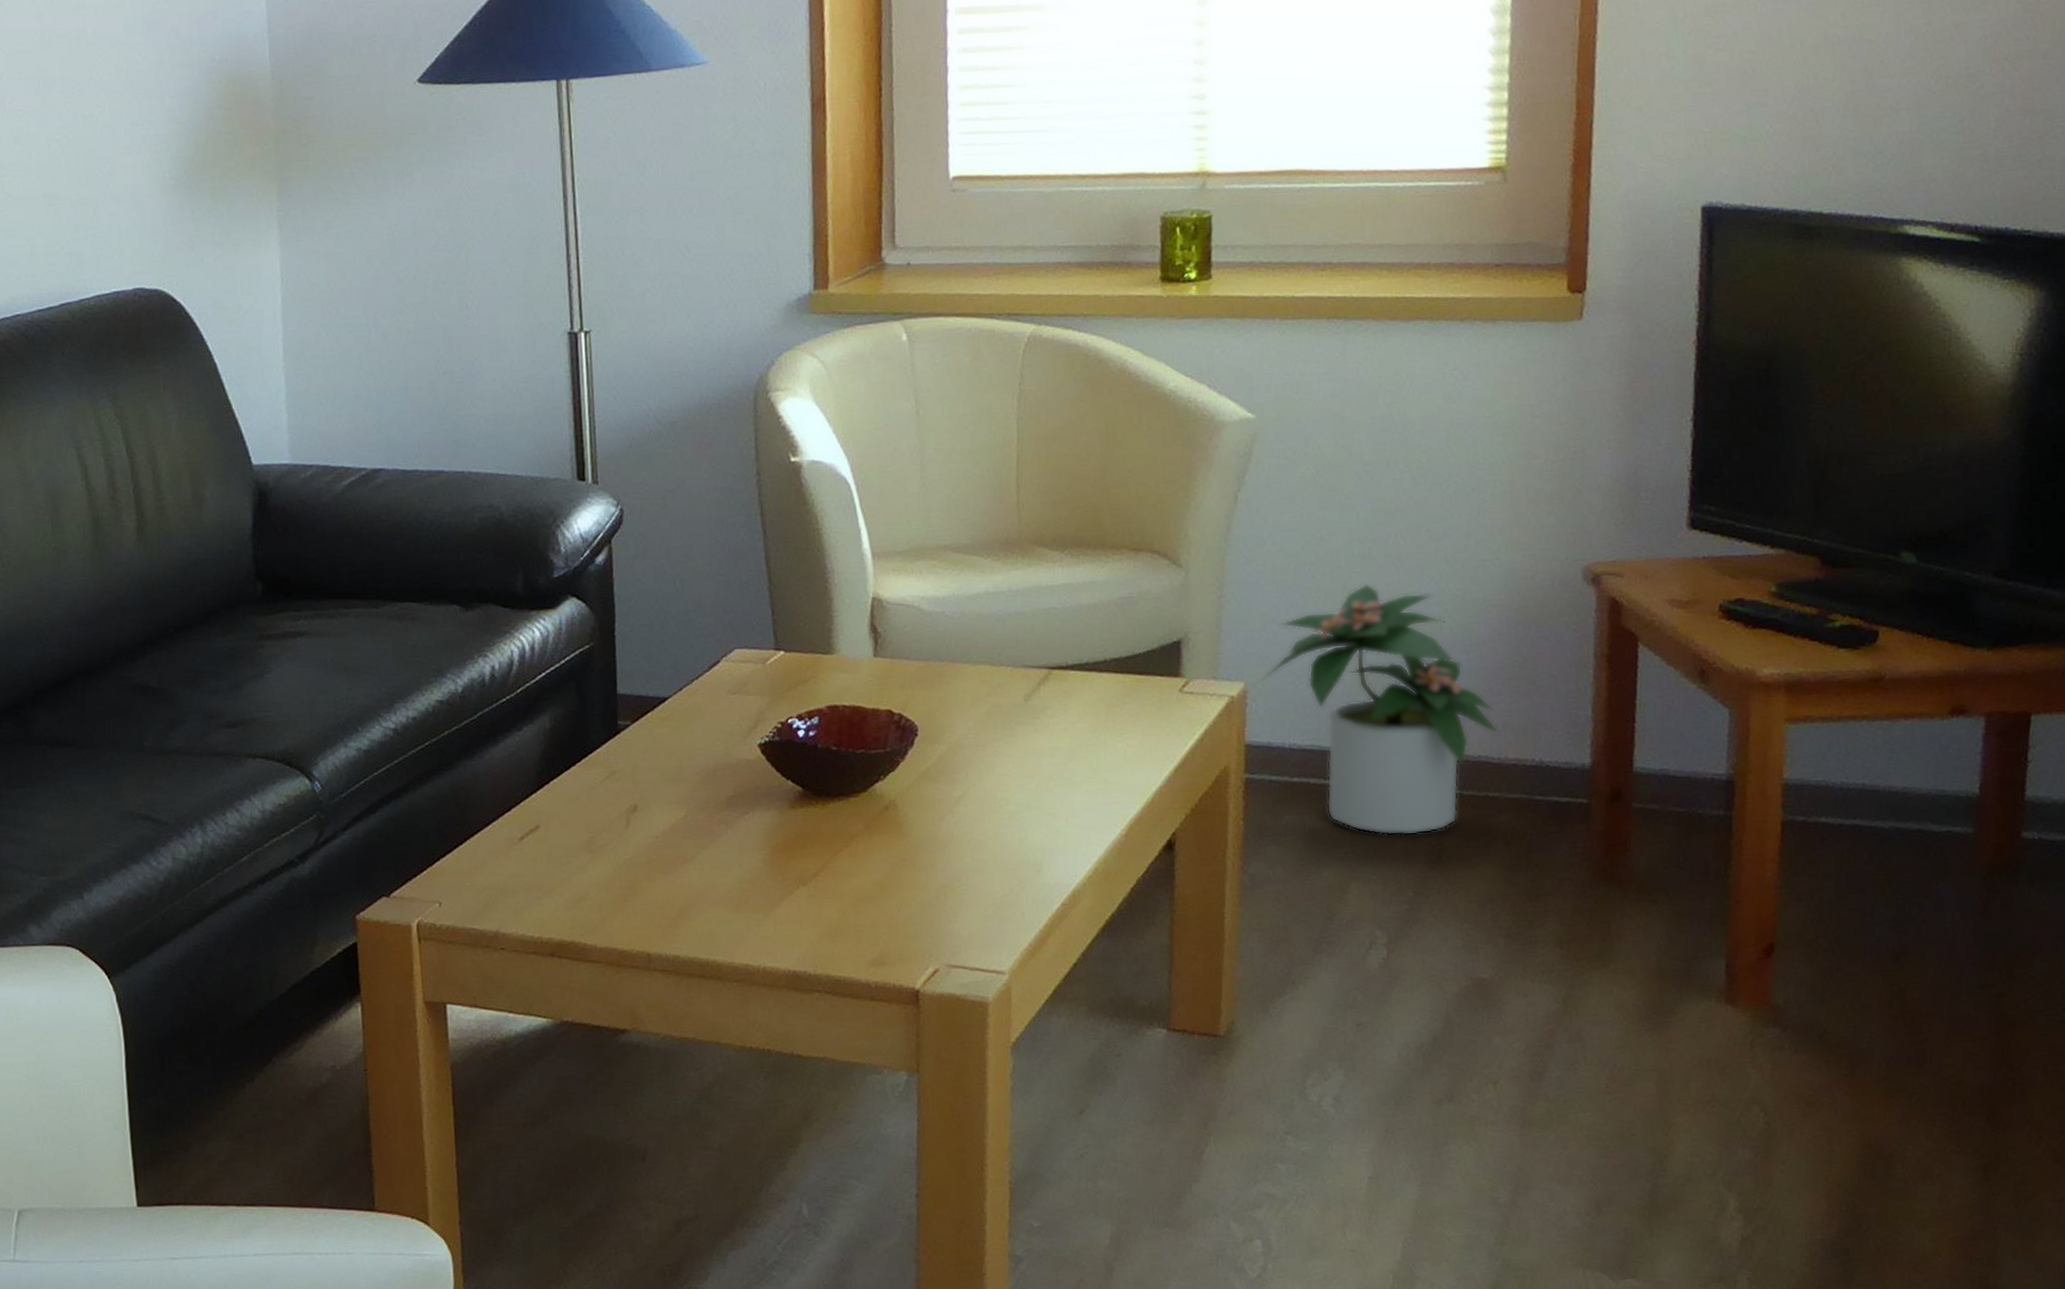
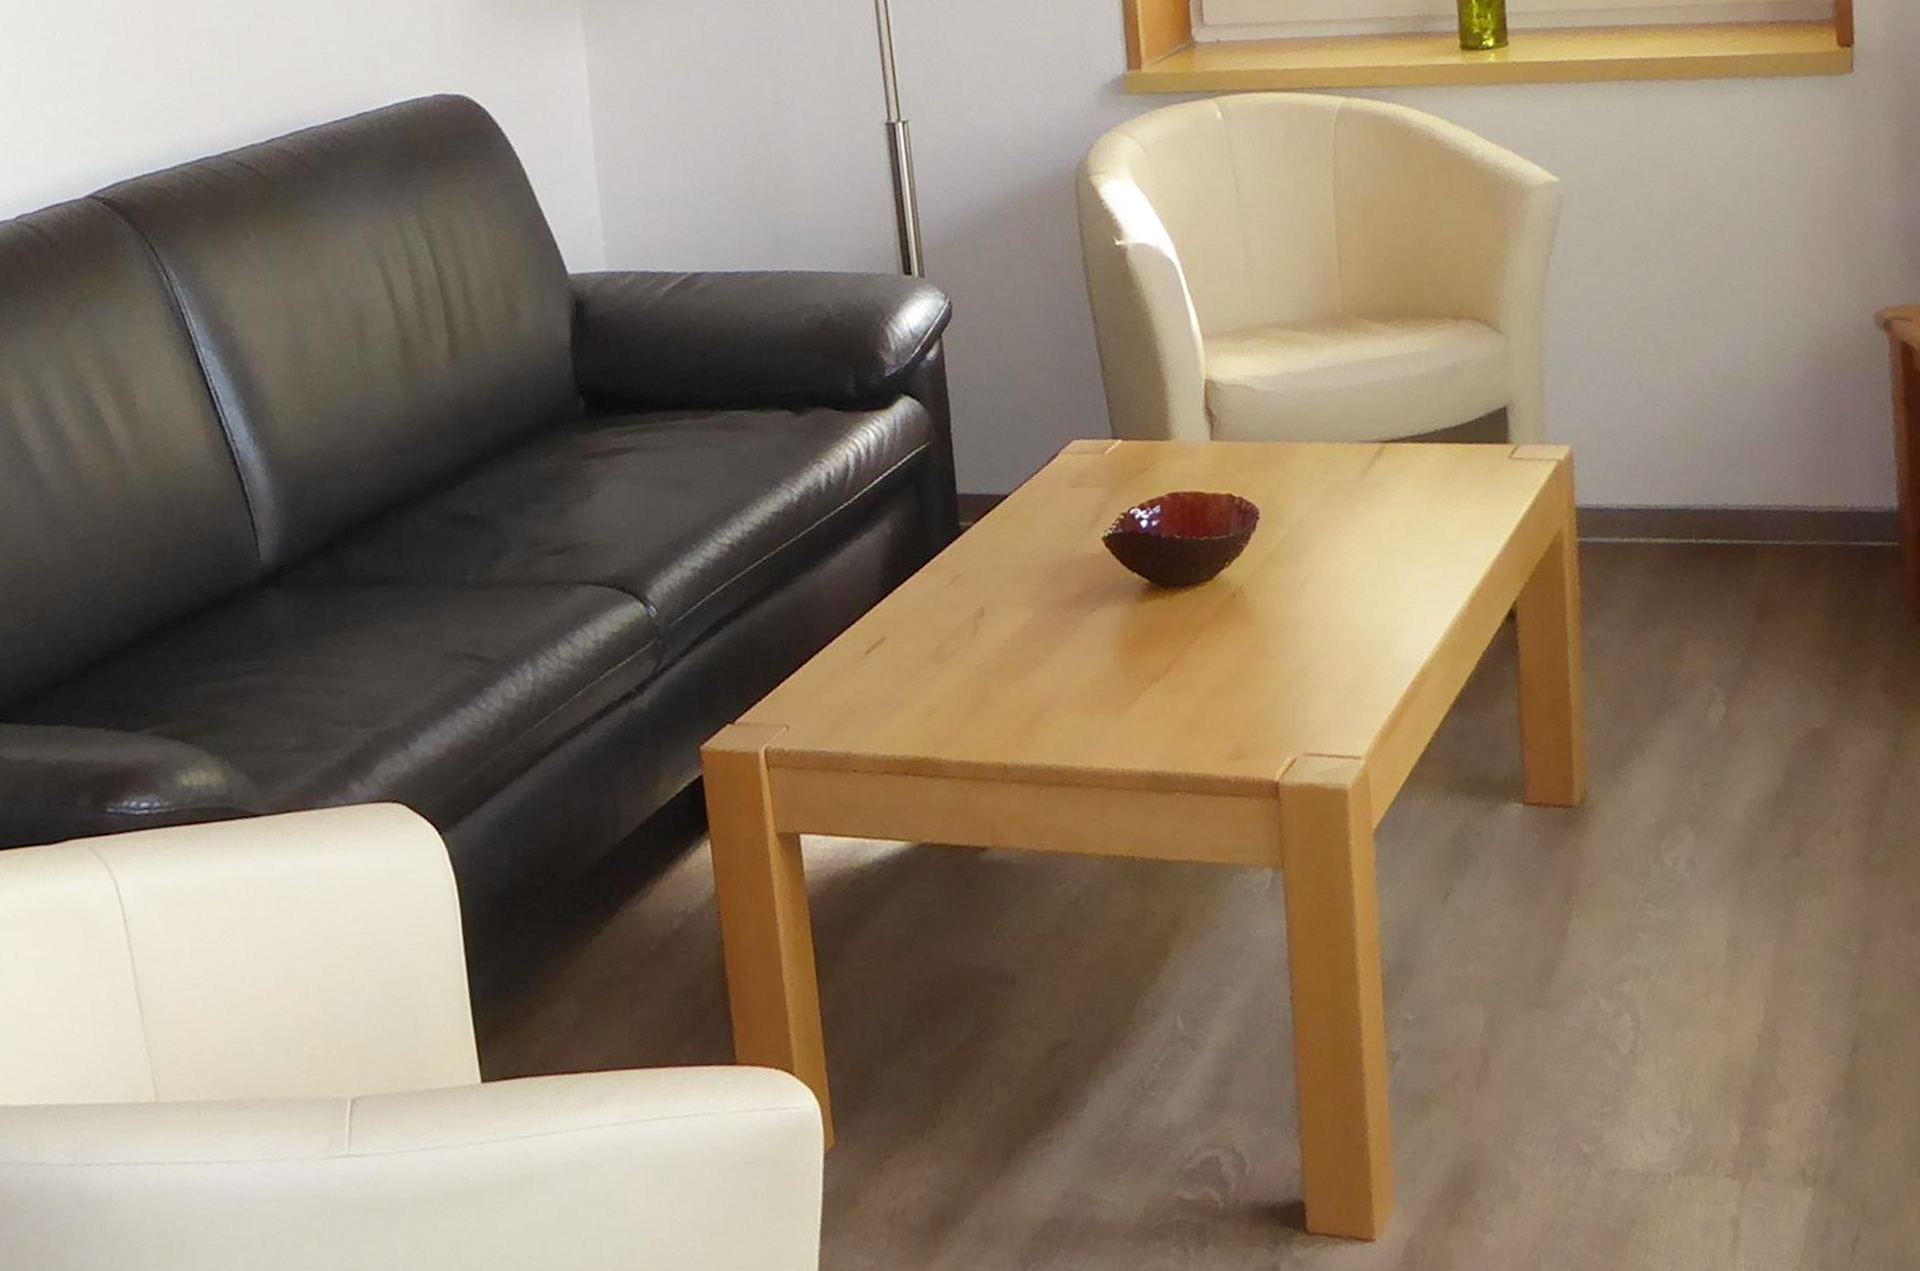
potted plant: present [1261,583,1499,836] -> none [1586,340,1811,591]

